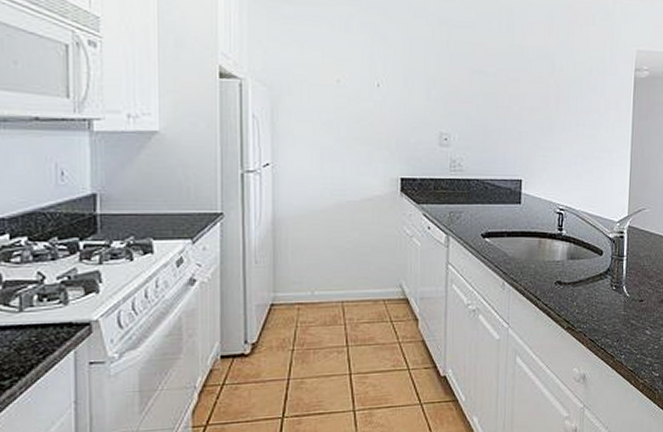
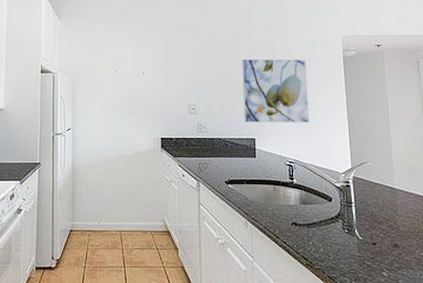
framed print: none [510,74,591,161] -> present [242,59,309,123]

